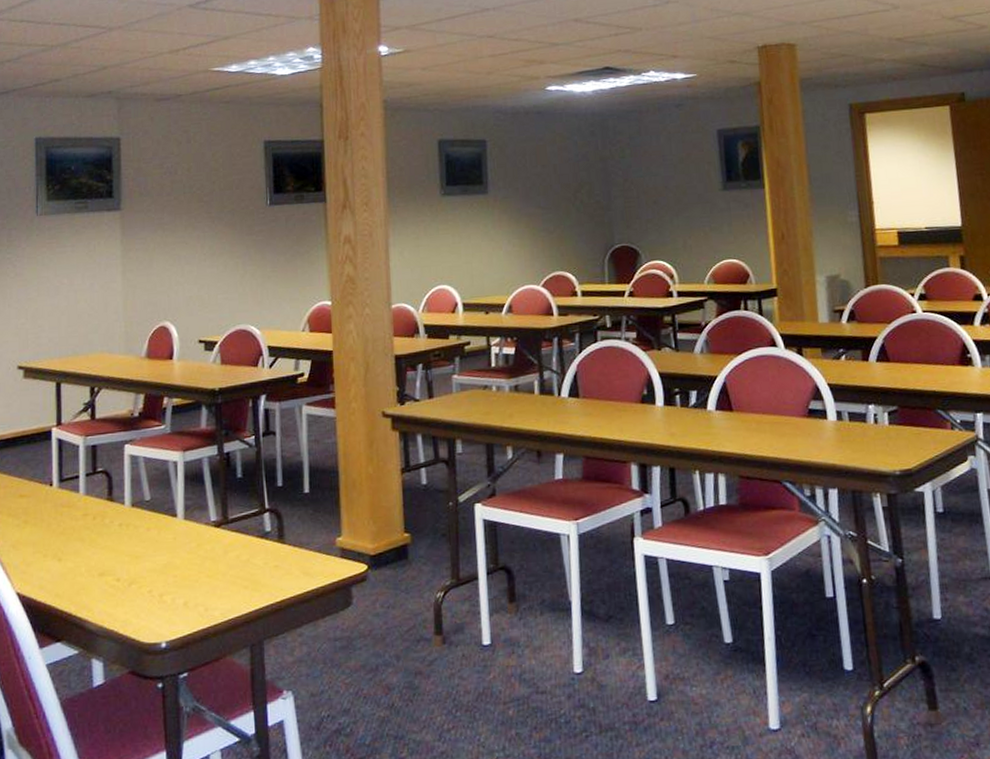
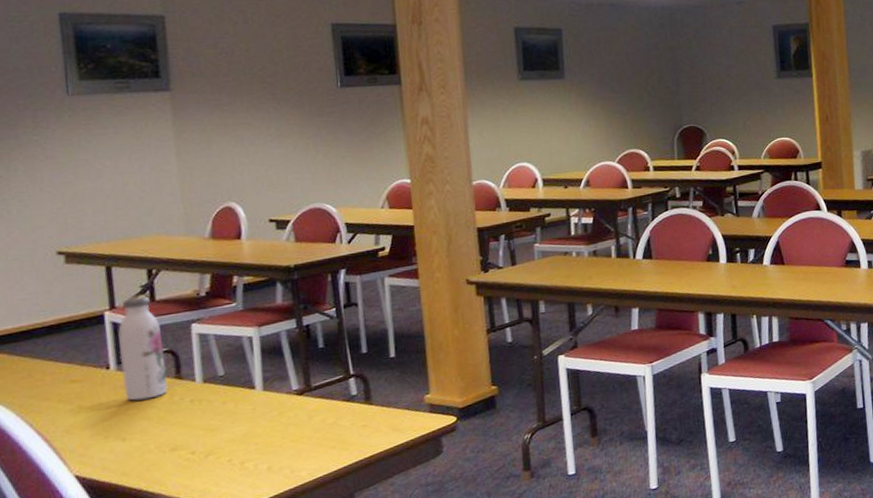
water bottle: none [61,414,101,520] -> present [118,297,168,401]

